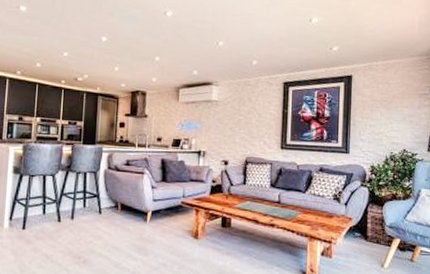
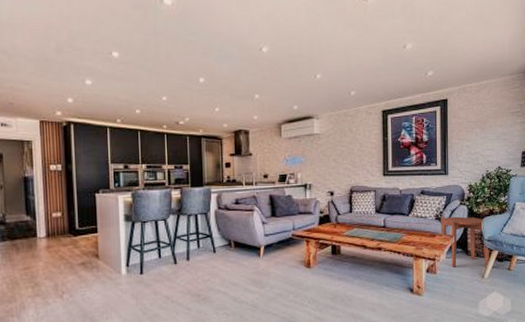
side table: none [339,197,392,258] -> present [441,216,490,269]

